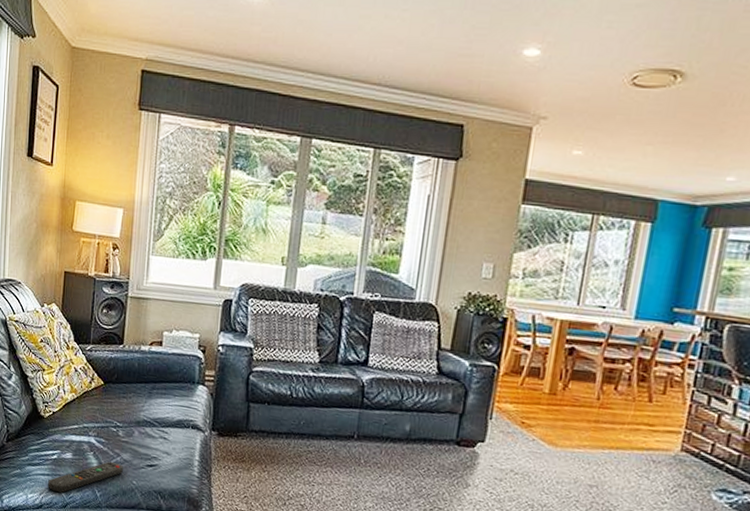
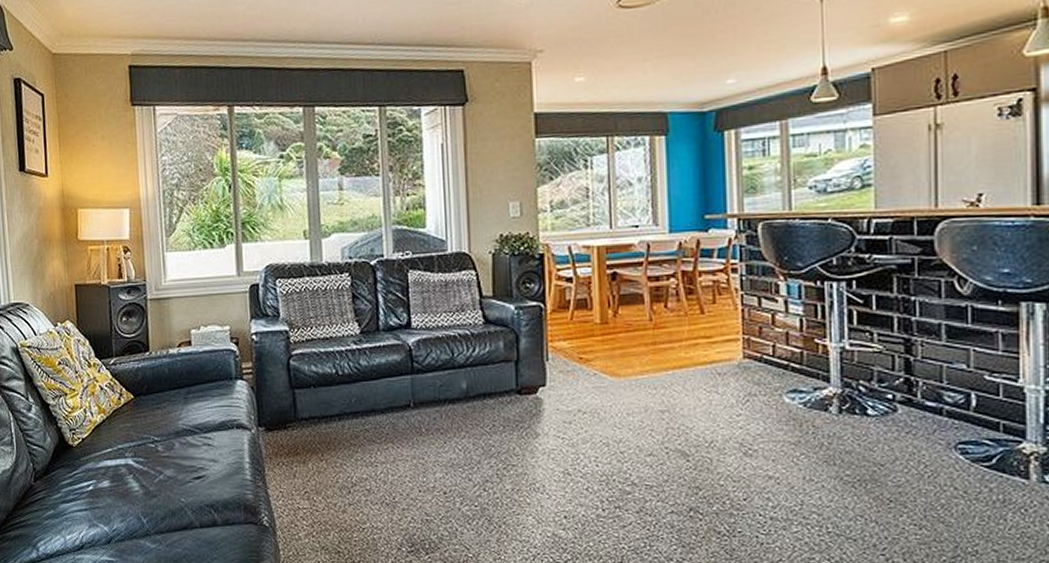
remote control: present [48,461,123,493] -> none [86,482,168,527]

